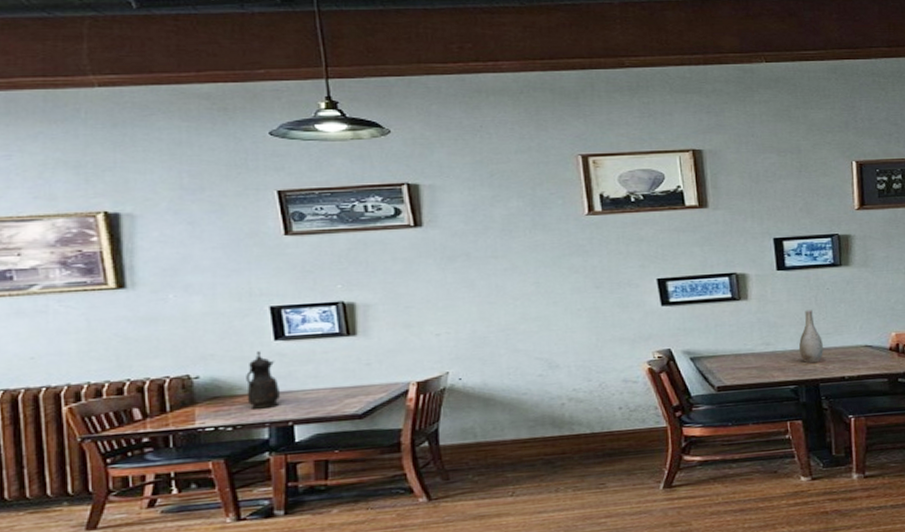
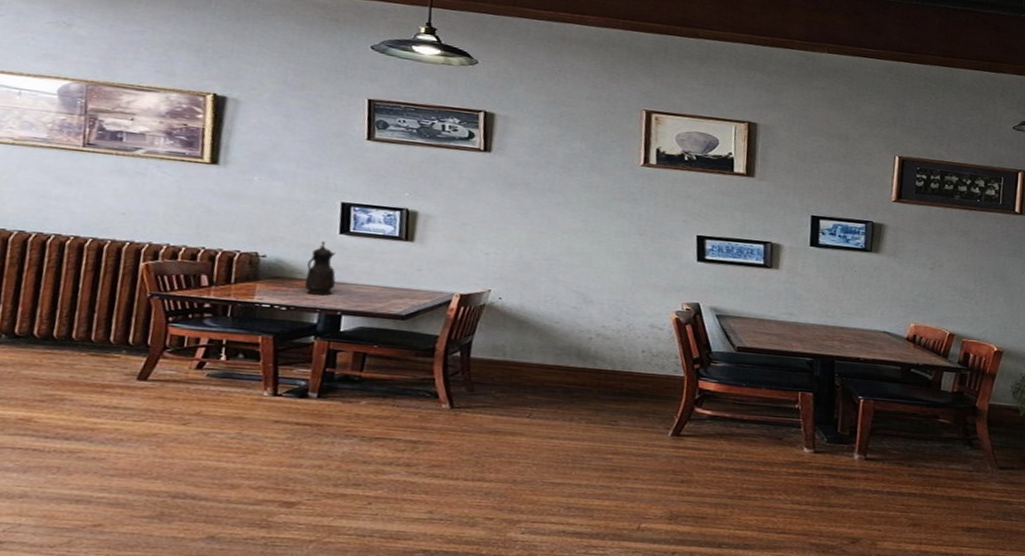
vase: present [799,310,823,364] -> none [820,288,844,340]

